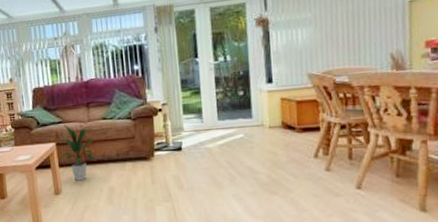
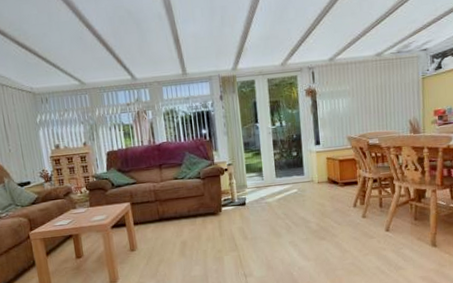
indoor plant: present [56,124,97,181] -> none [131,185,170,237]

